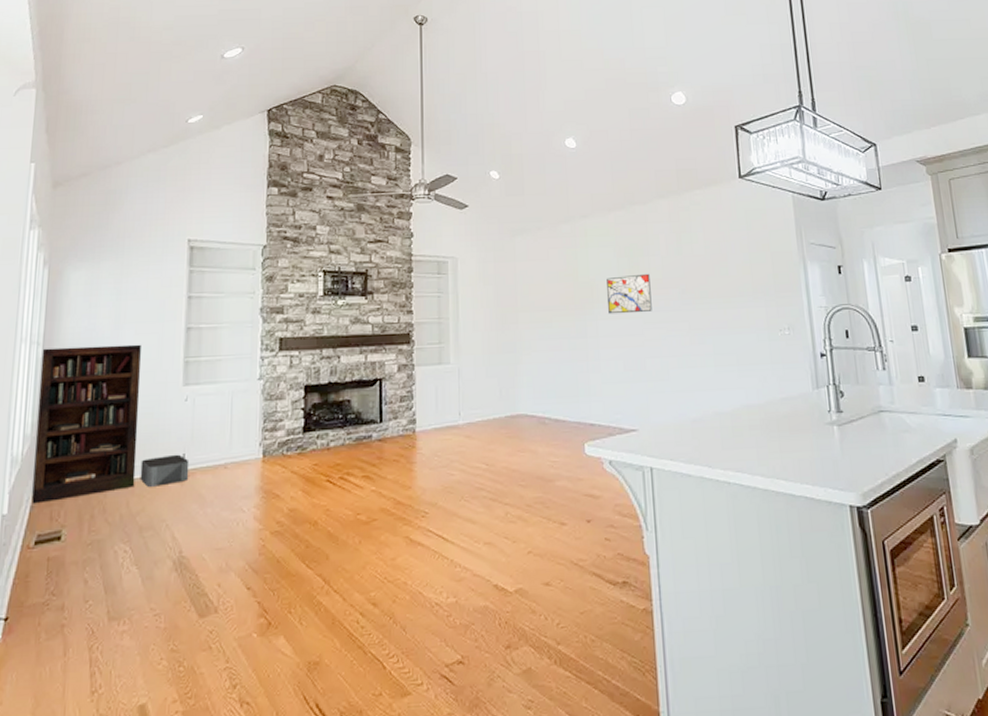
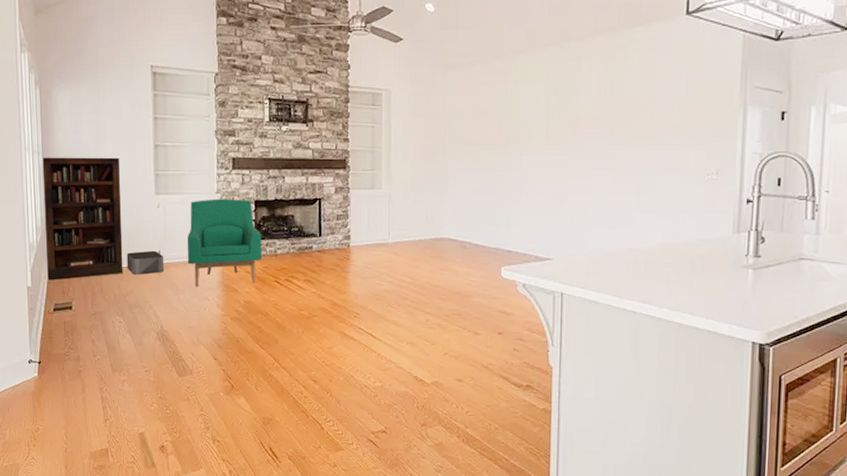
armchair: none [219,385,312,497] -> present [187,199,263,287]
wall art: present [607,273,652,314] -> none [534,112,579,151]

